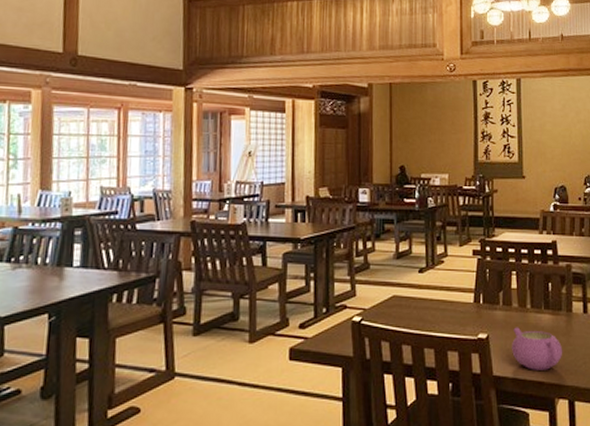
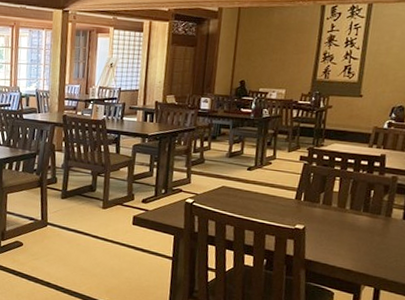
teapot: present [511,327,563,370] -> none [325,223,376,262]

